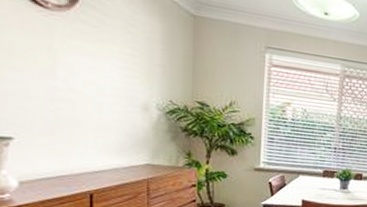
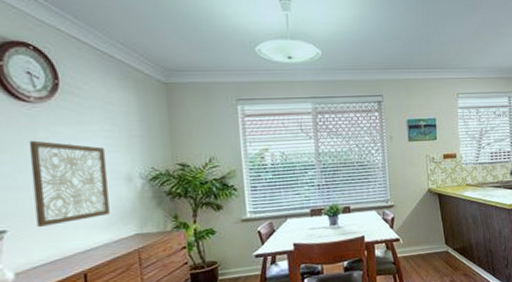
wall art: none [43,49,124,141] -> present [28,140,110,227]

